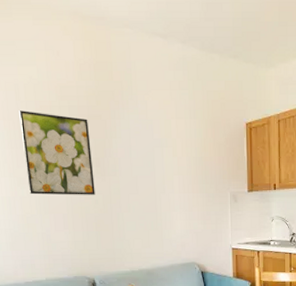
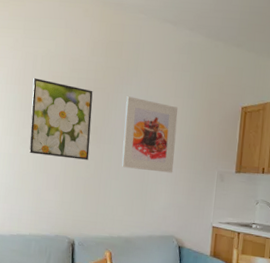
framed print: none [125,122,186,200] -> present [122,96,178,173]

